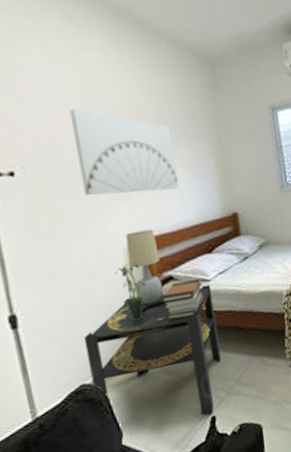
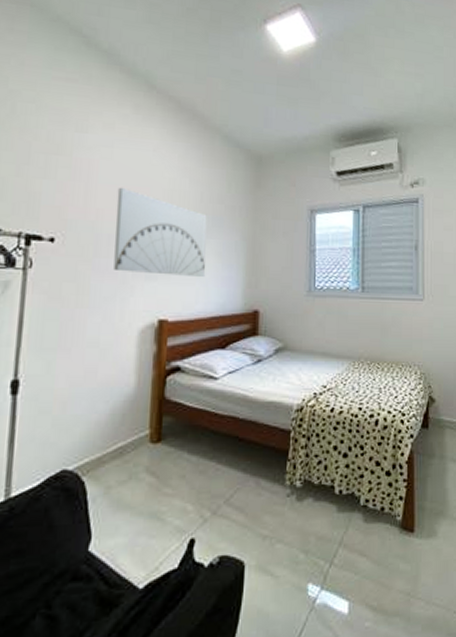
side table: present [83,284,222,416] -> none [75,382,218,536]
potted plant: present [114,262,146,322] -> none [123,345,152,410]
table lamp: present [125,229,163,305] -> none [140,313,172,393]
book stack: present [161,279,204,320] -> none [164,375,208,416]

